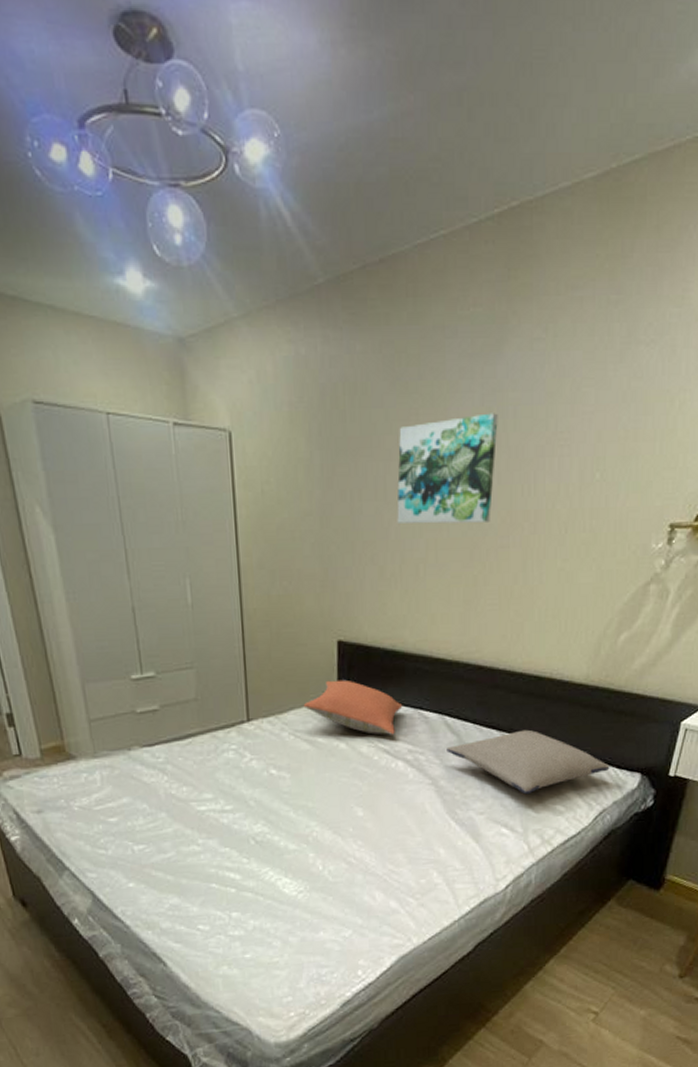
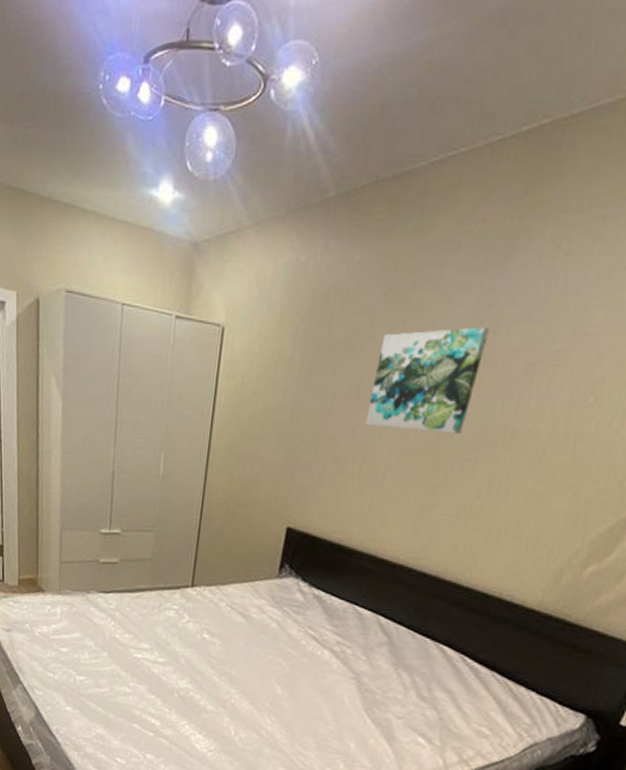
pillow: present [303,679,403,735] -> none [244,562,339,624]
pillow: present [447,729,610,795] -> none [375,644,551,710]

